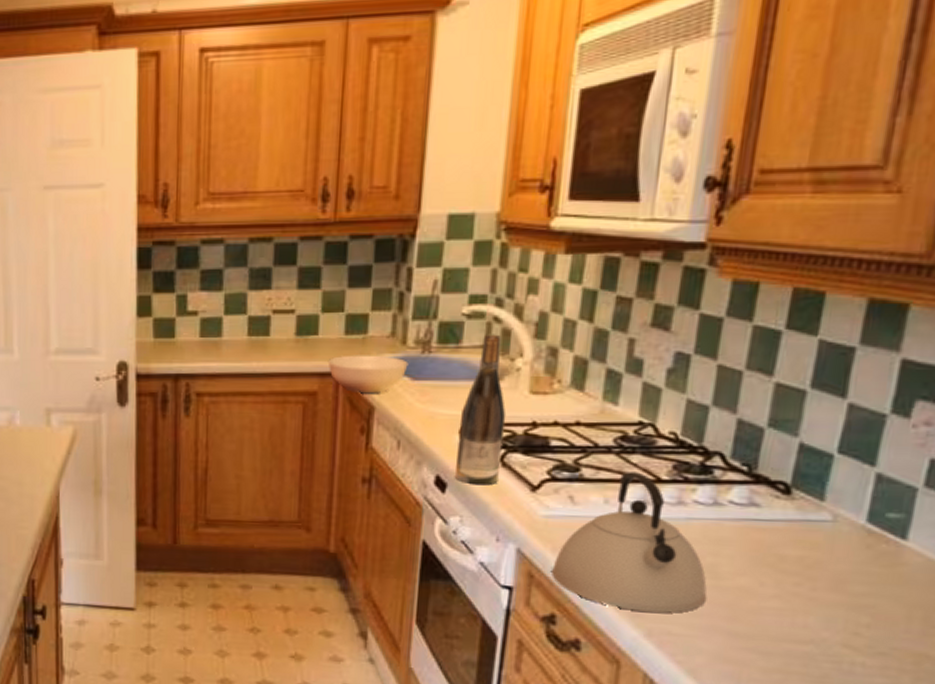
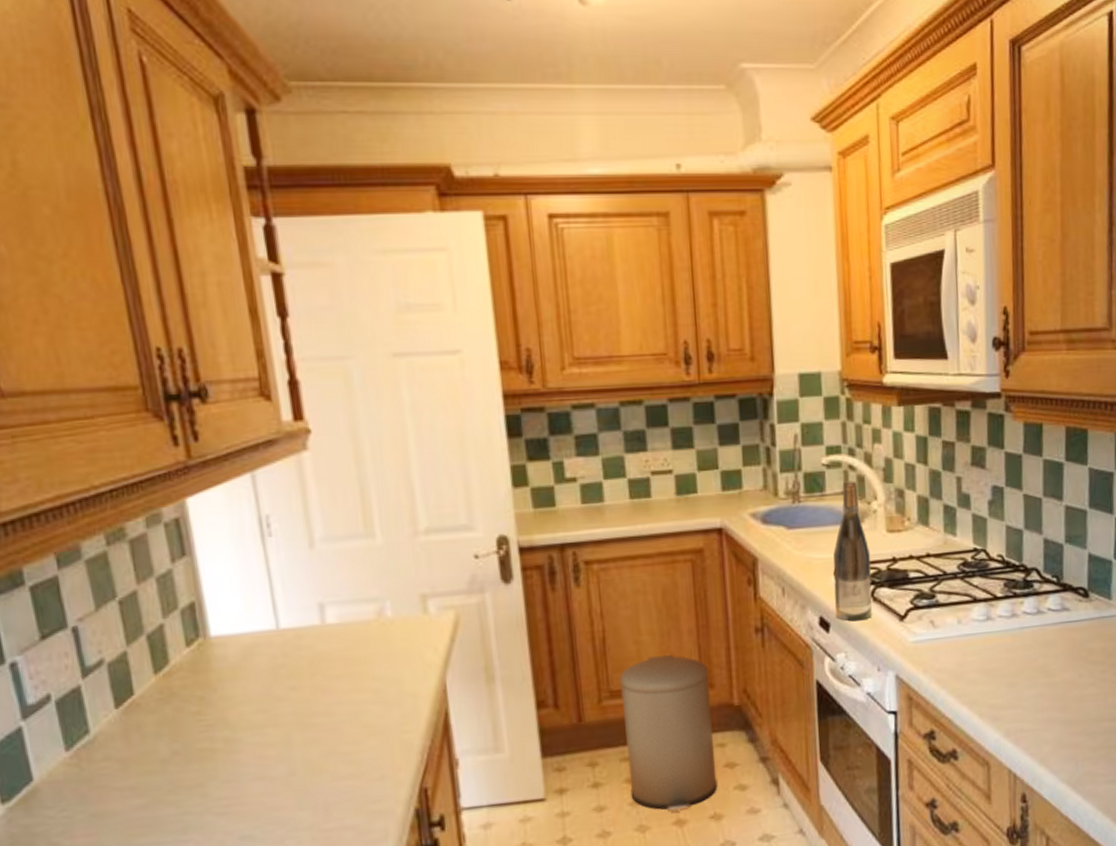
pedal bin: none [215,491,308,645] -> present [619,655,718,813]
bowl: present [327,355,409,394] -> none [709,508,782,546]
kettle: present [552,472,707,613] -> none [926,592,1045,716]

